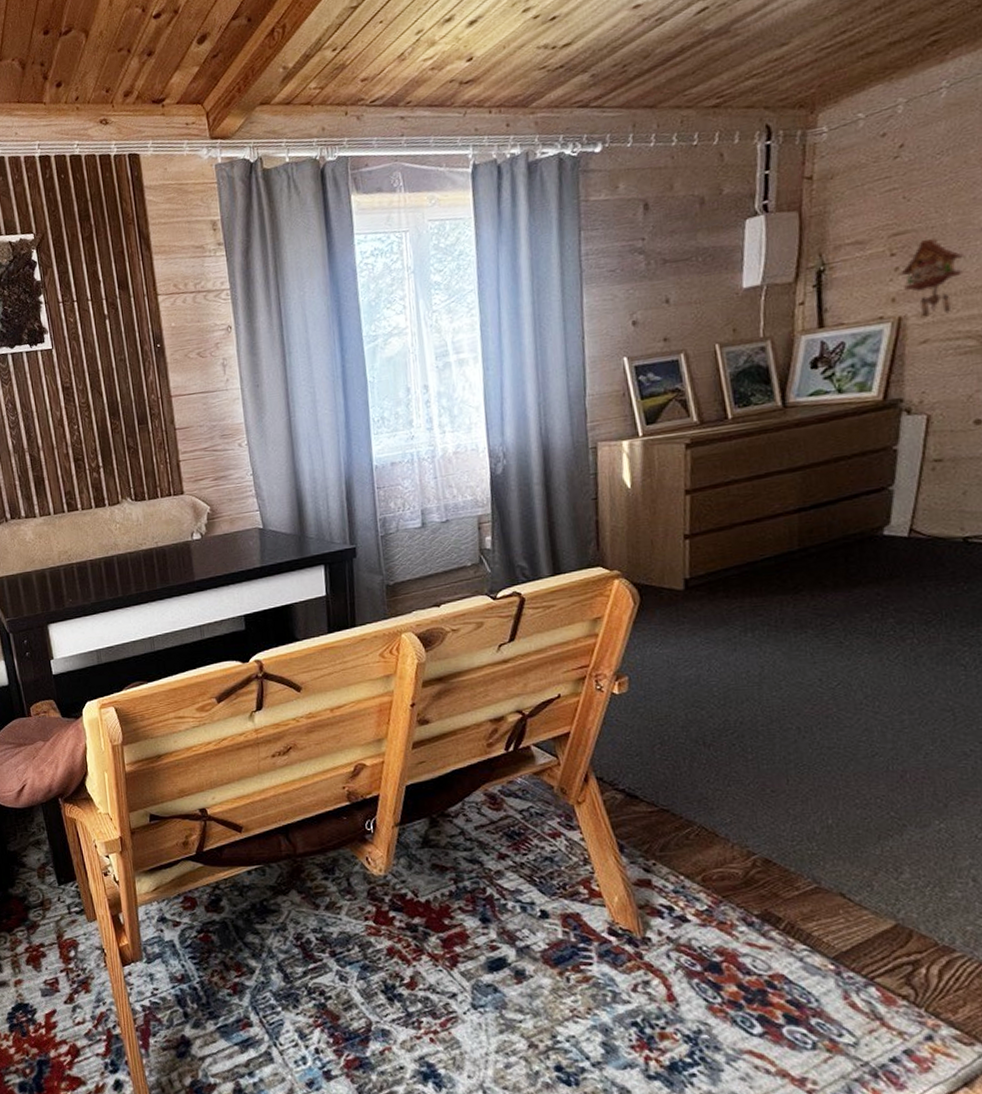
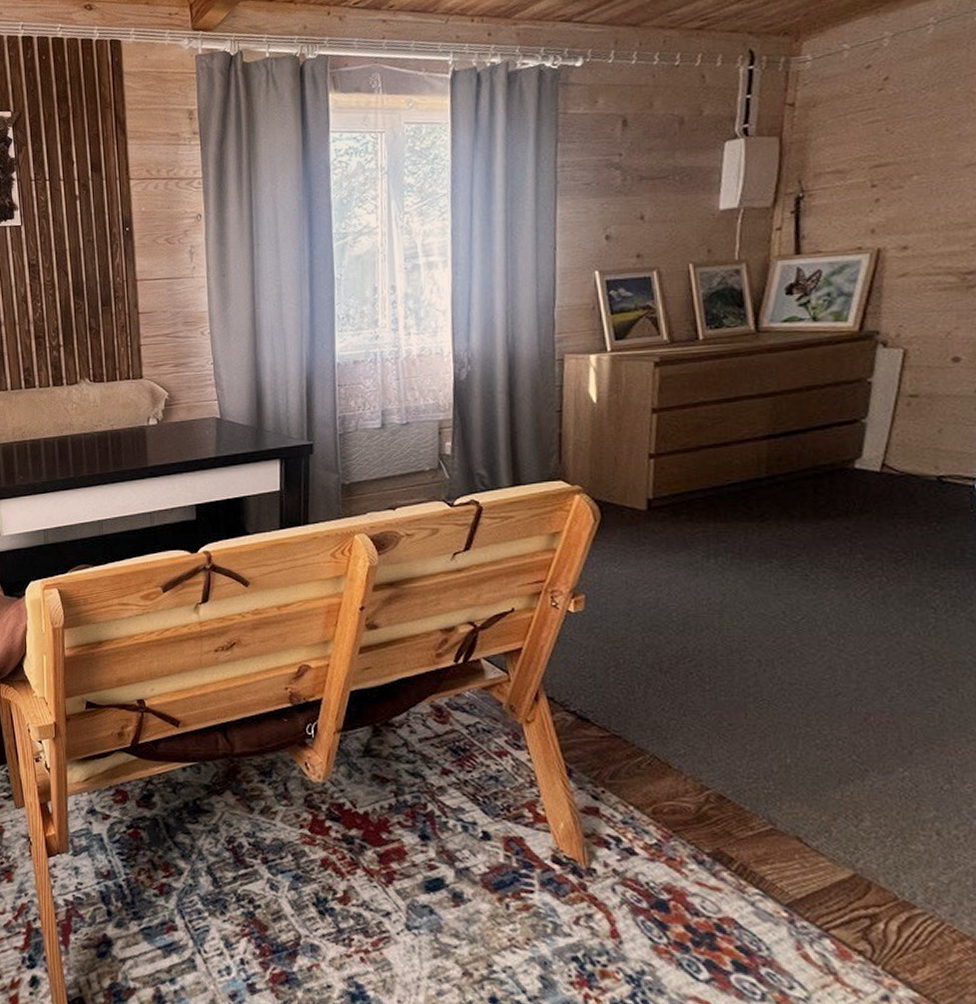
cuckoo clock: present [899,239,965,317] -> none [879,172,948,250]

